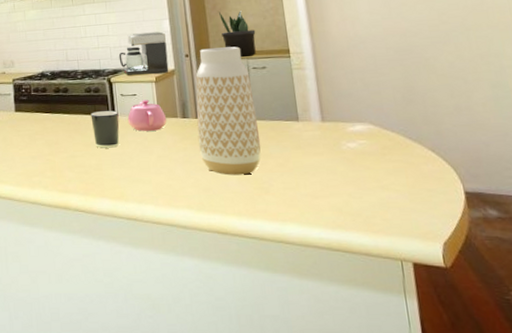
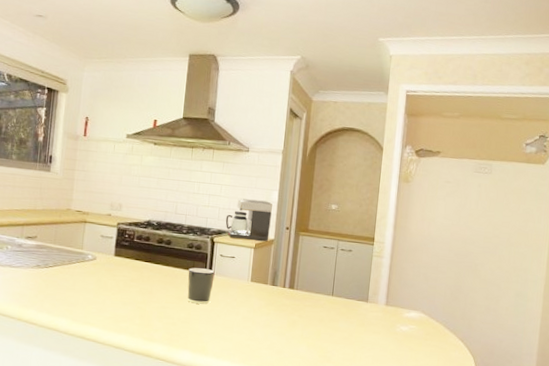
teapot: present [127,99,167,131] -> none [221,263,258,294]
vase: present [195,46,261,176] -> none [280,224,337,344]
planter: present [219,11,256,58] -> none [321,192,351,239]

